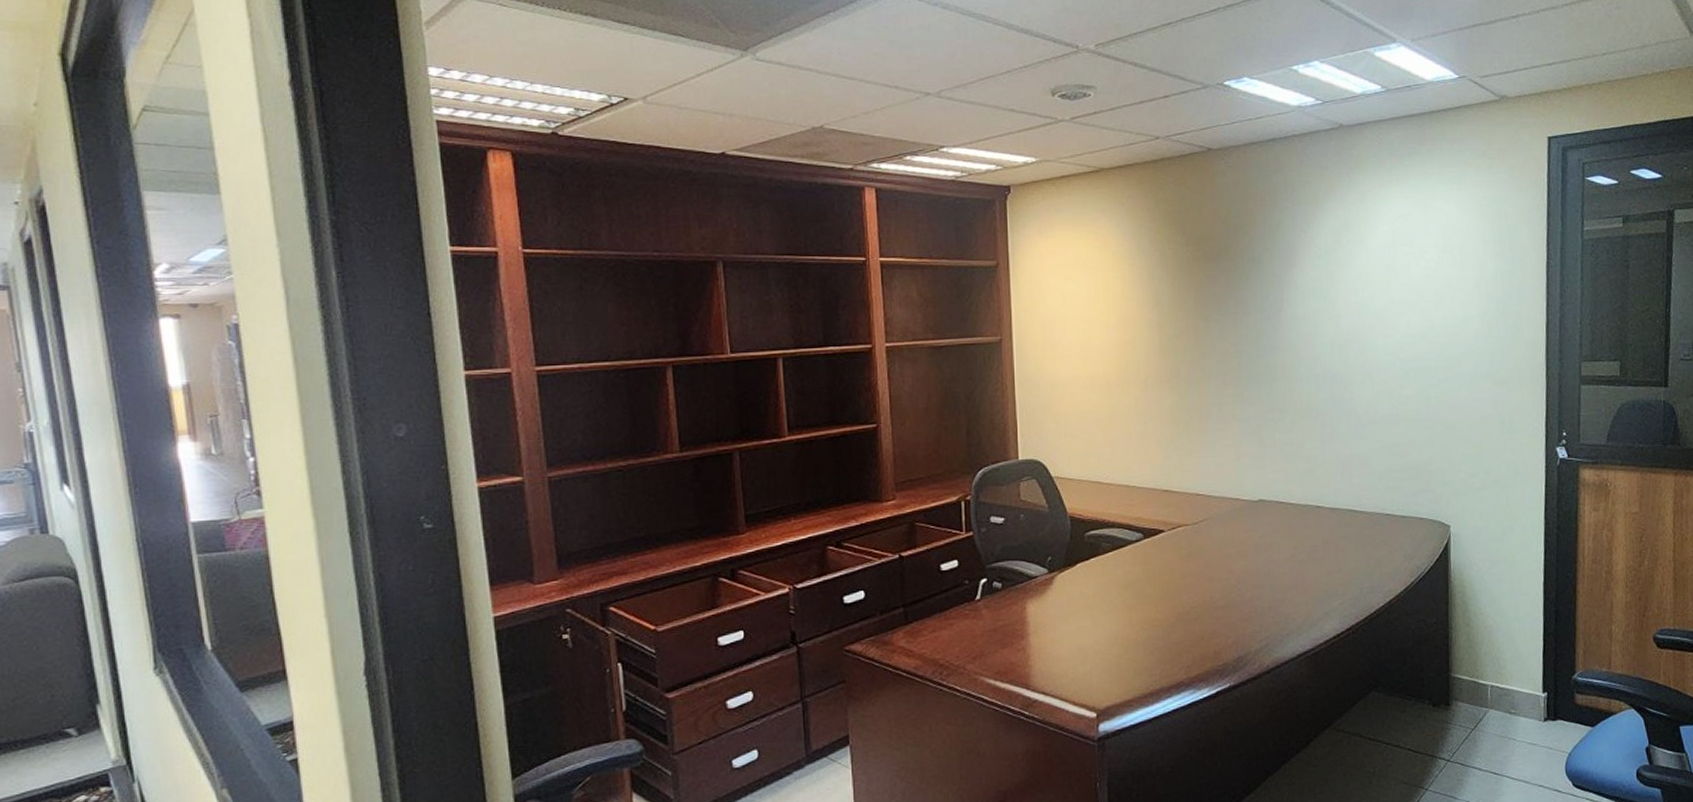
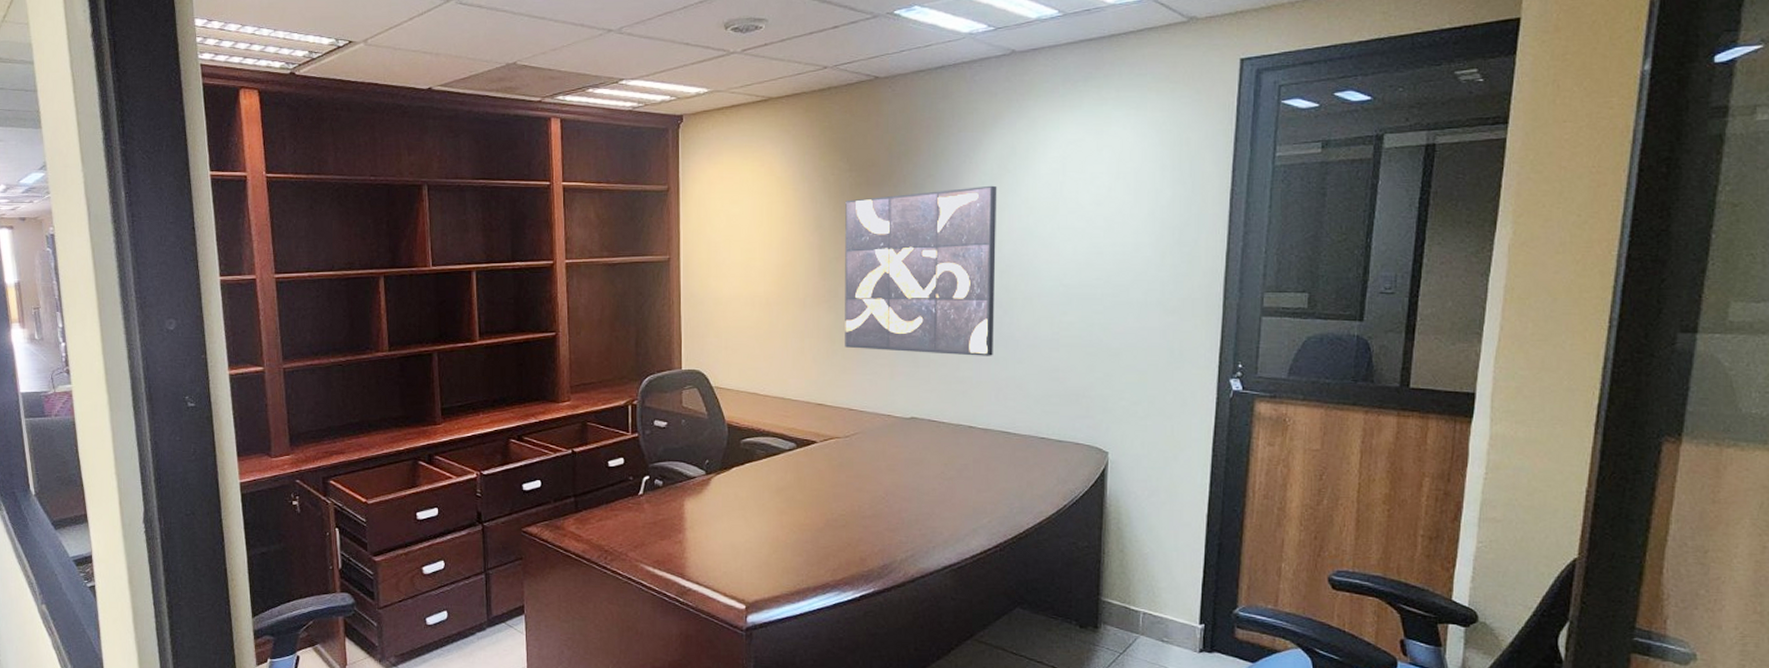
wall art: none [1183,259,1336,434] -> present [845,185,997,356]

